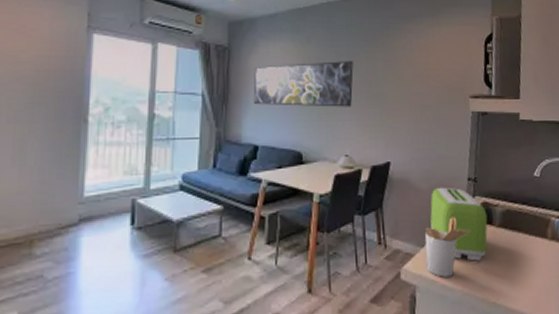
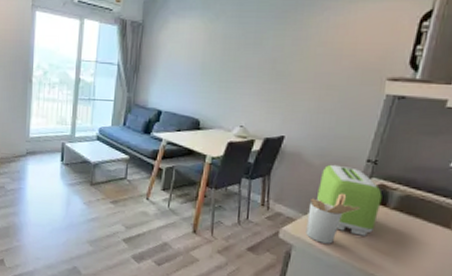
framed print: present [253,61,354,107] -> none [160,38,260,83]

